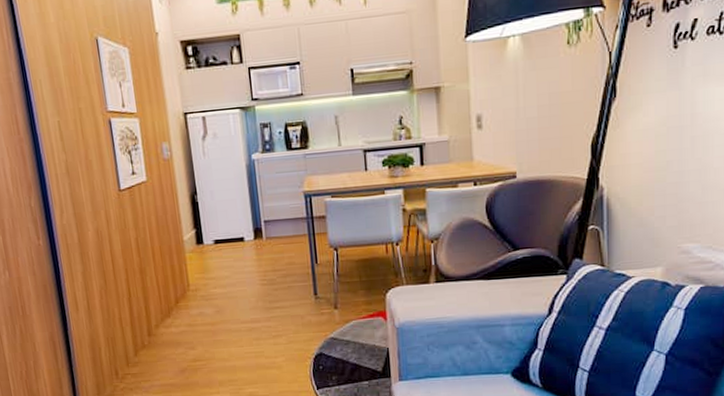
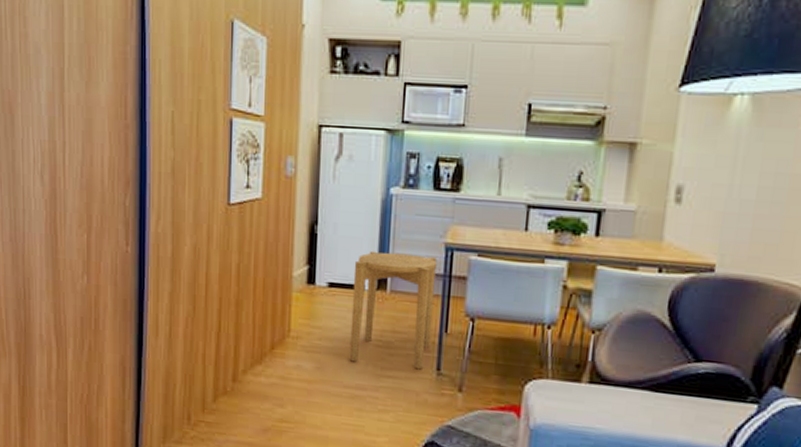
side table: none [232,205,306,301] -> present [349,250,438,370]

